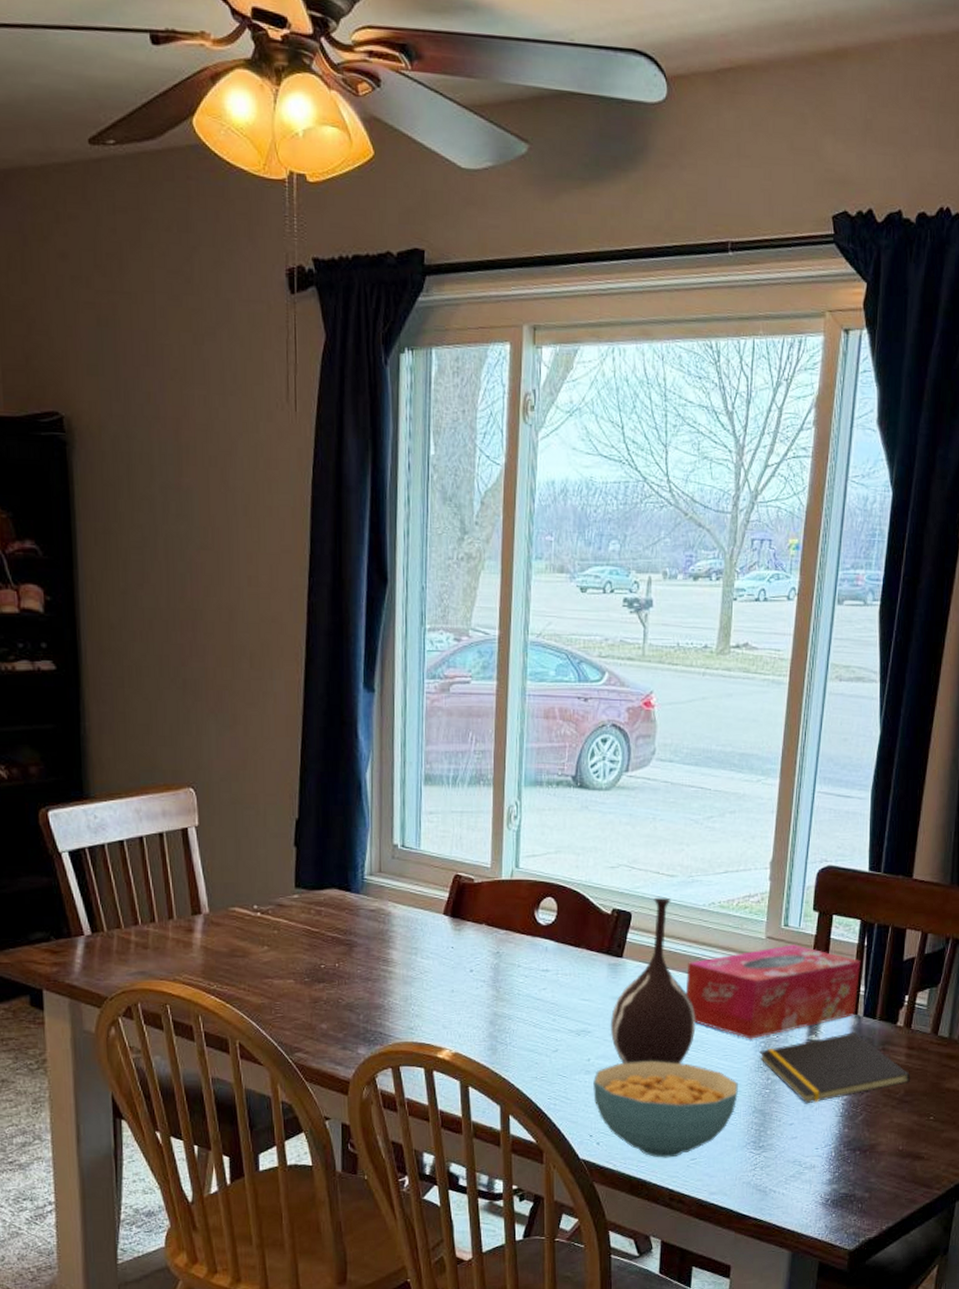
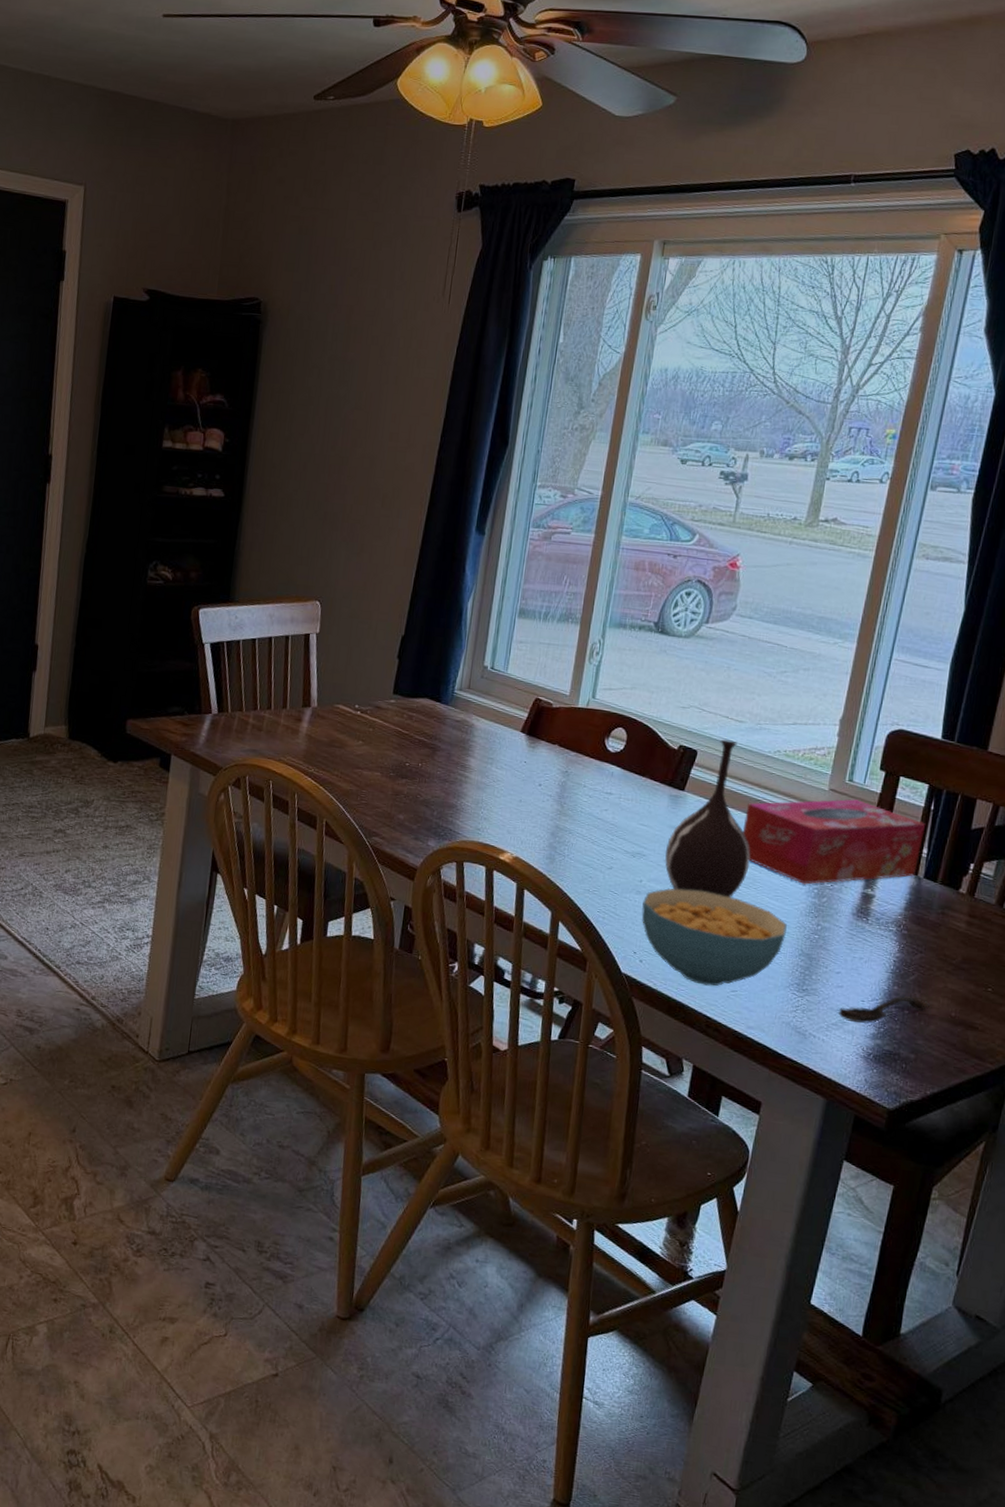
notepad: present [759,1032,911,1104] -> none [811,892,970,956]
spoon: none [795,1136,879,1172] -> present [839,996,930,1024]

